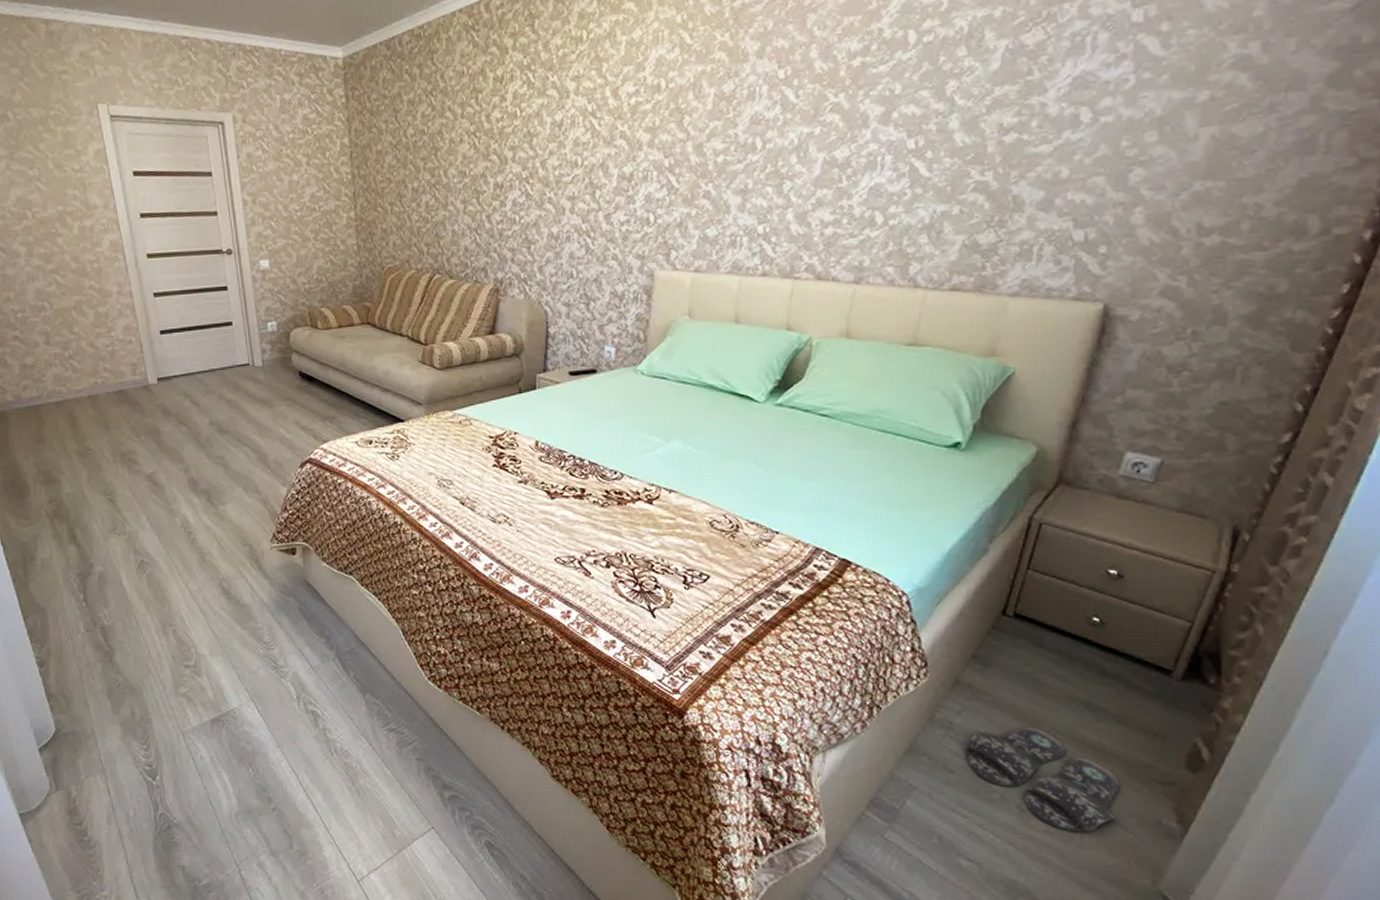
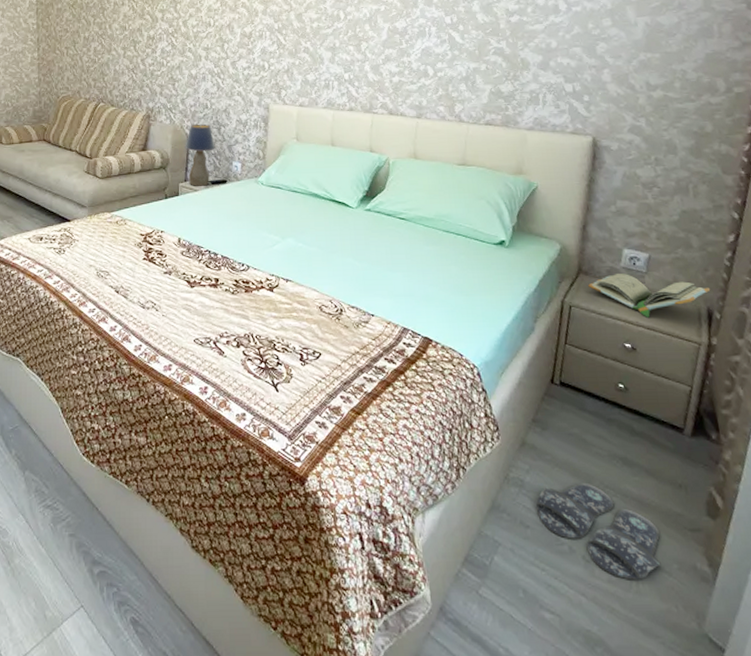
table lamp: none [543,298,583,379] -> present [185,124,215,187]
book: none [1068,482,1243,538] -> present [587,272,711,318]

